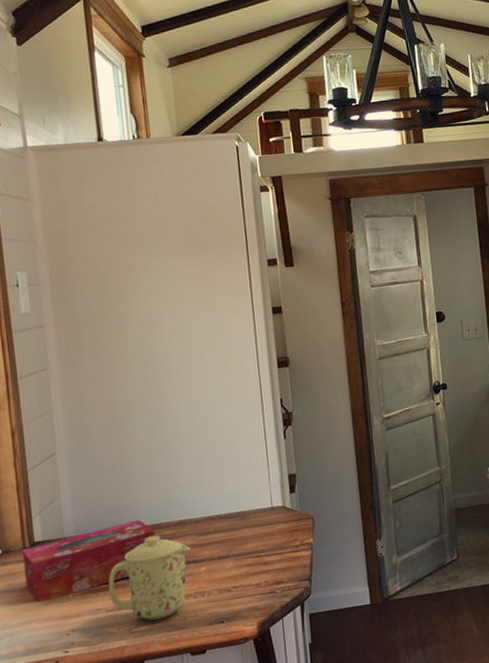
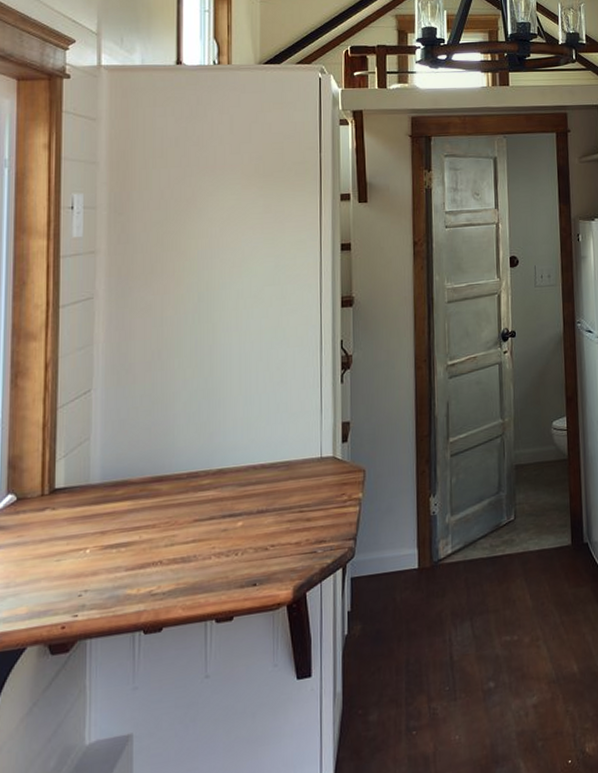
tissue box: present [22,519,155,602] -> none [39,467,191,557]
mug: present [108,535,191,621] -> none [132,484,228,582]

